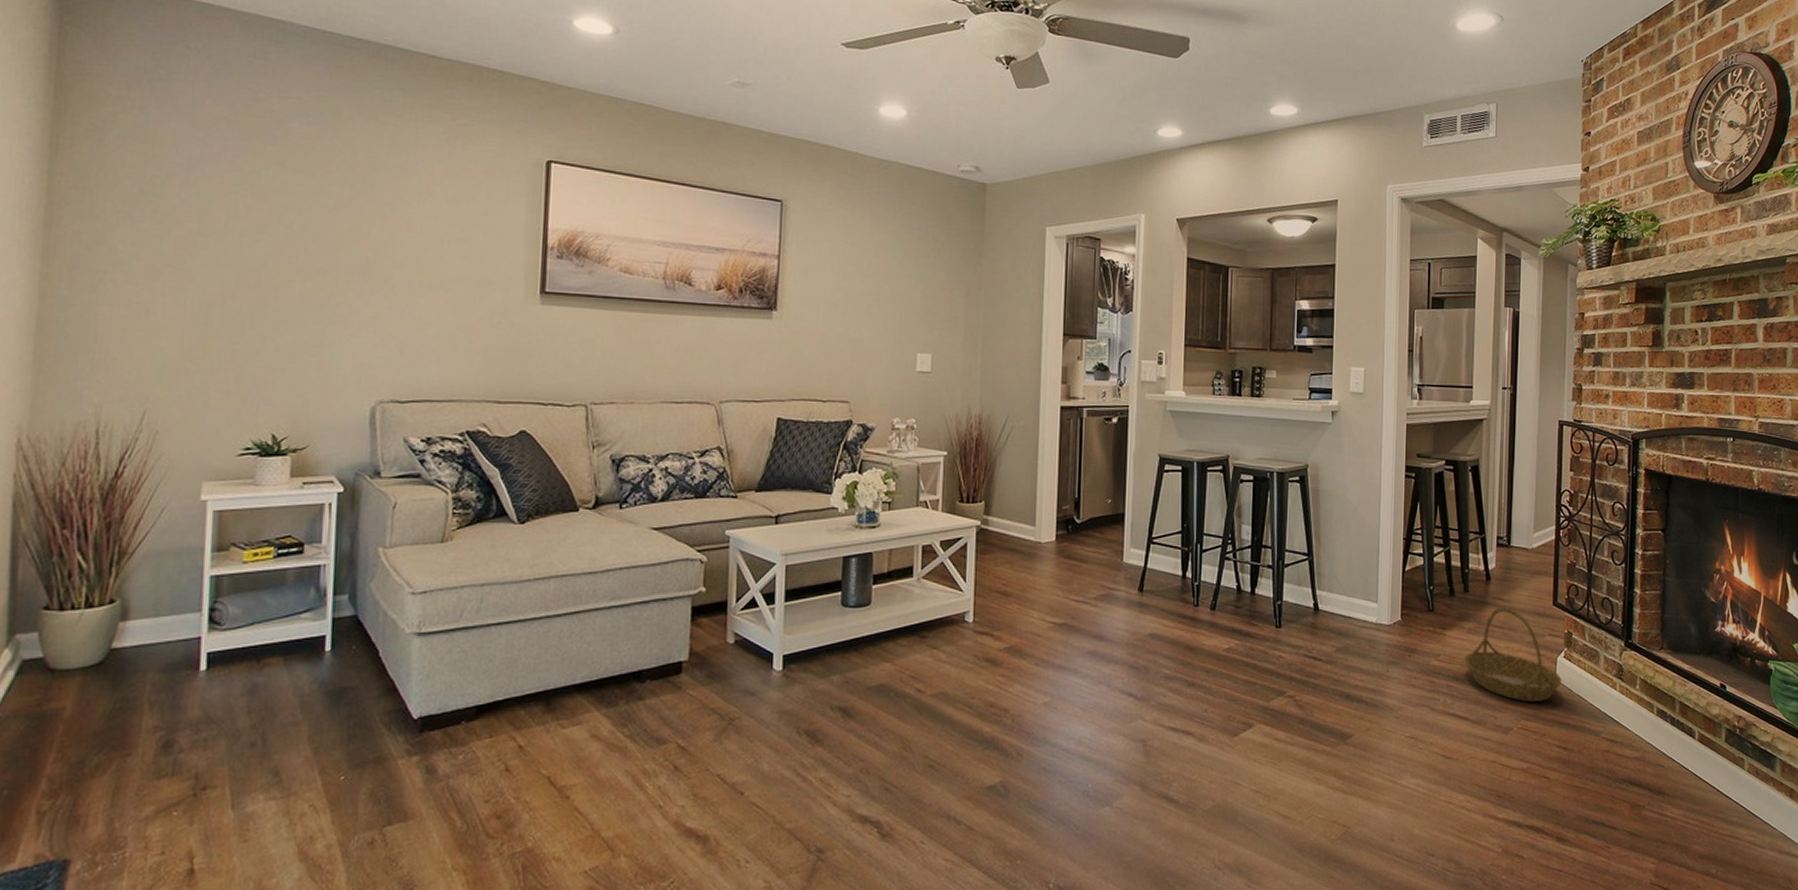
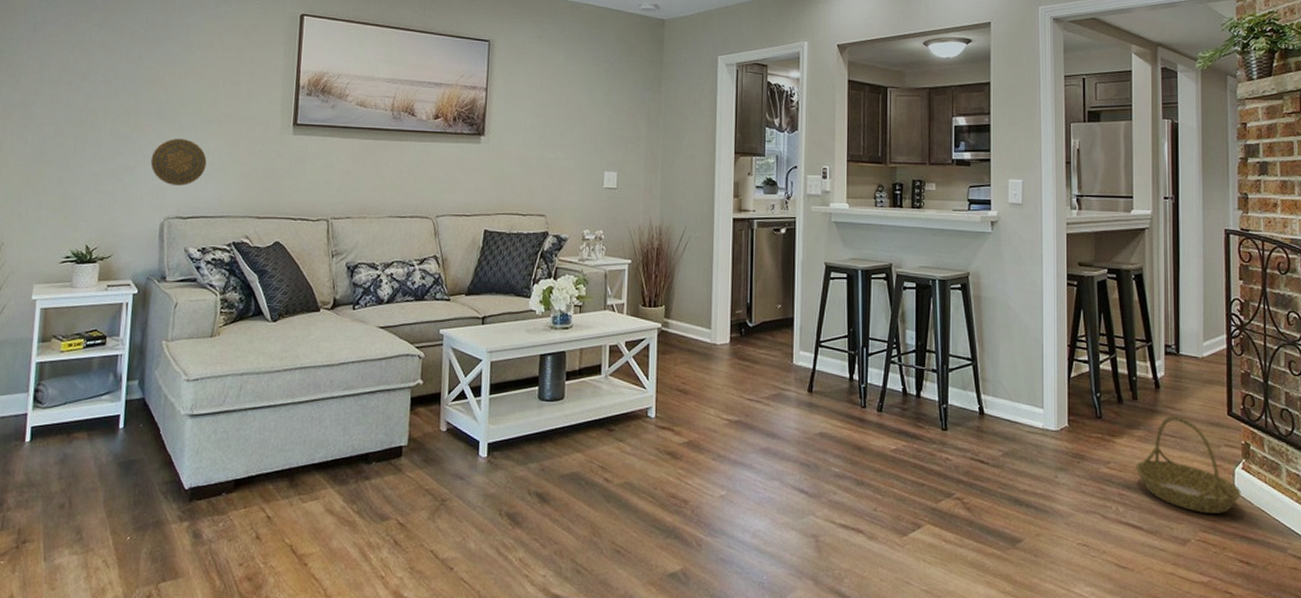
decorative plate: none [355,306,430,364] -> present [150,139,207,186]

